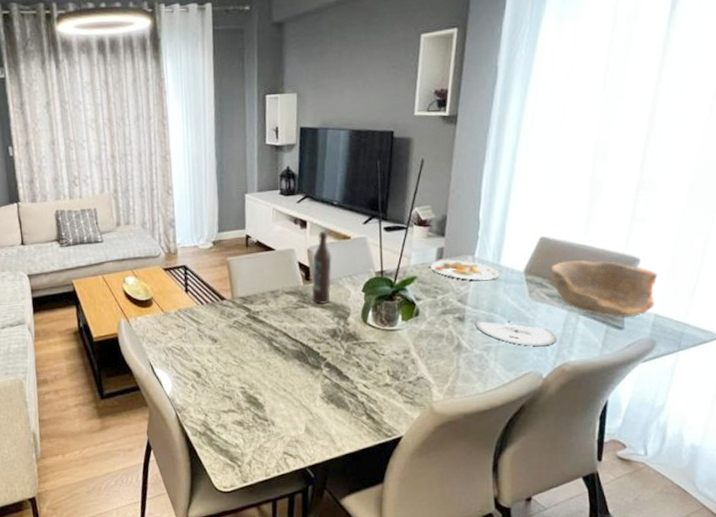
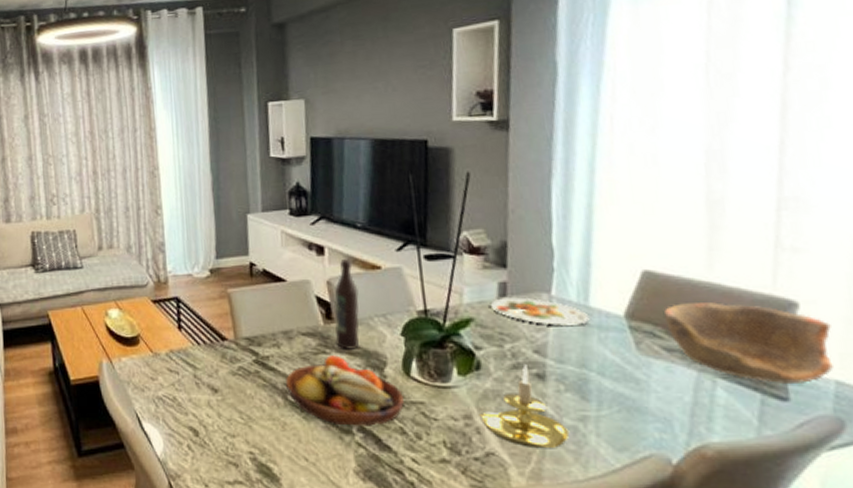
fruit bowl: none [272,309,362,363] -> present [286,355,405,426]
candle holder: none [414,311,477,372] -> present [478,365,570,449]
plate: present [474,319,556,346] -> none [560,380,686,418]

